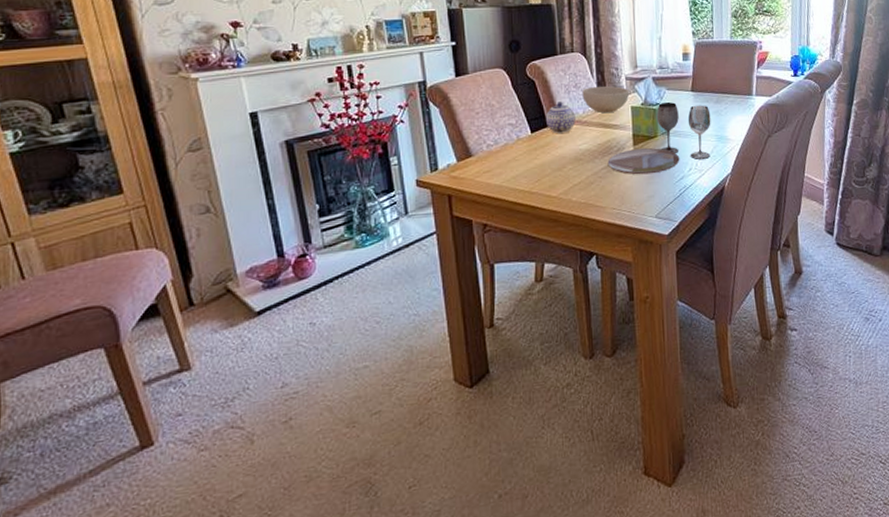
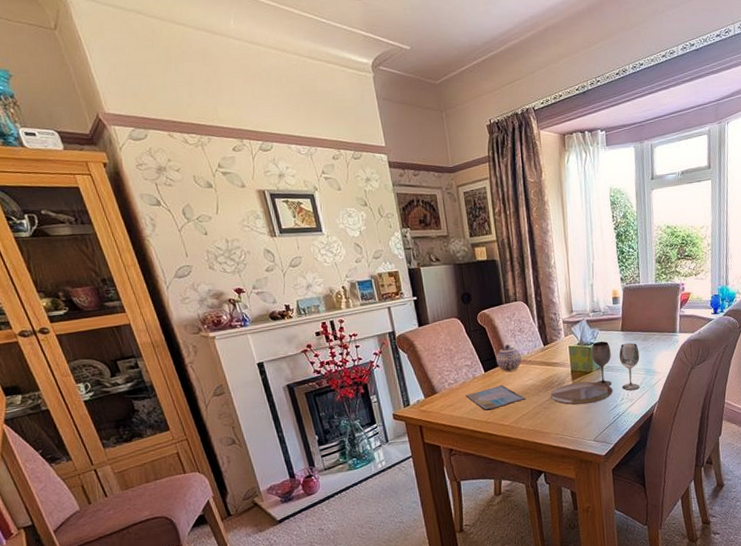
book: none [507,148,579,179] -> present [466,384,526,411]
bowl: present [582,86,630,113] -> none [526,329,567,353]

